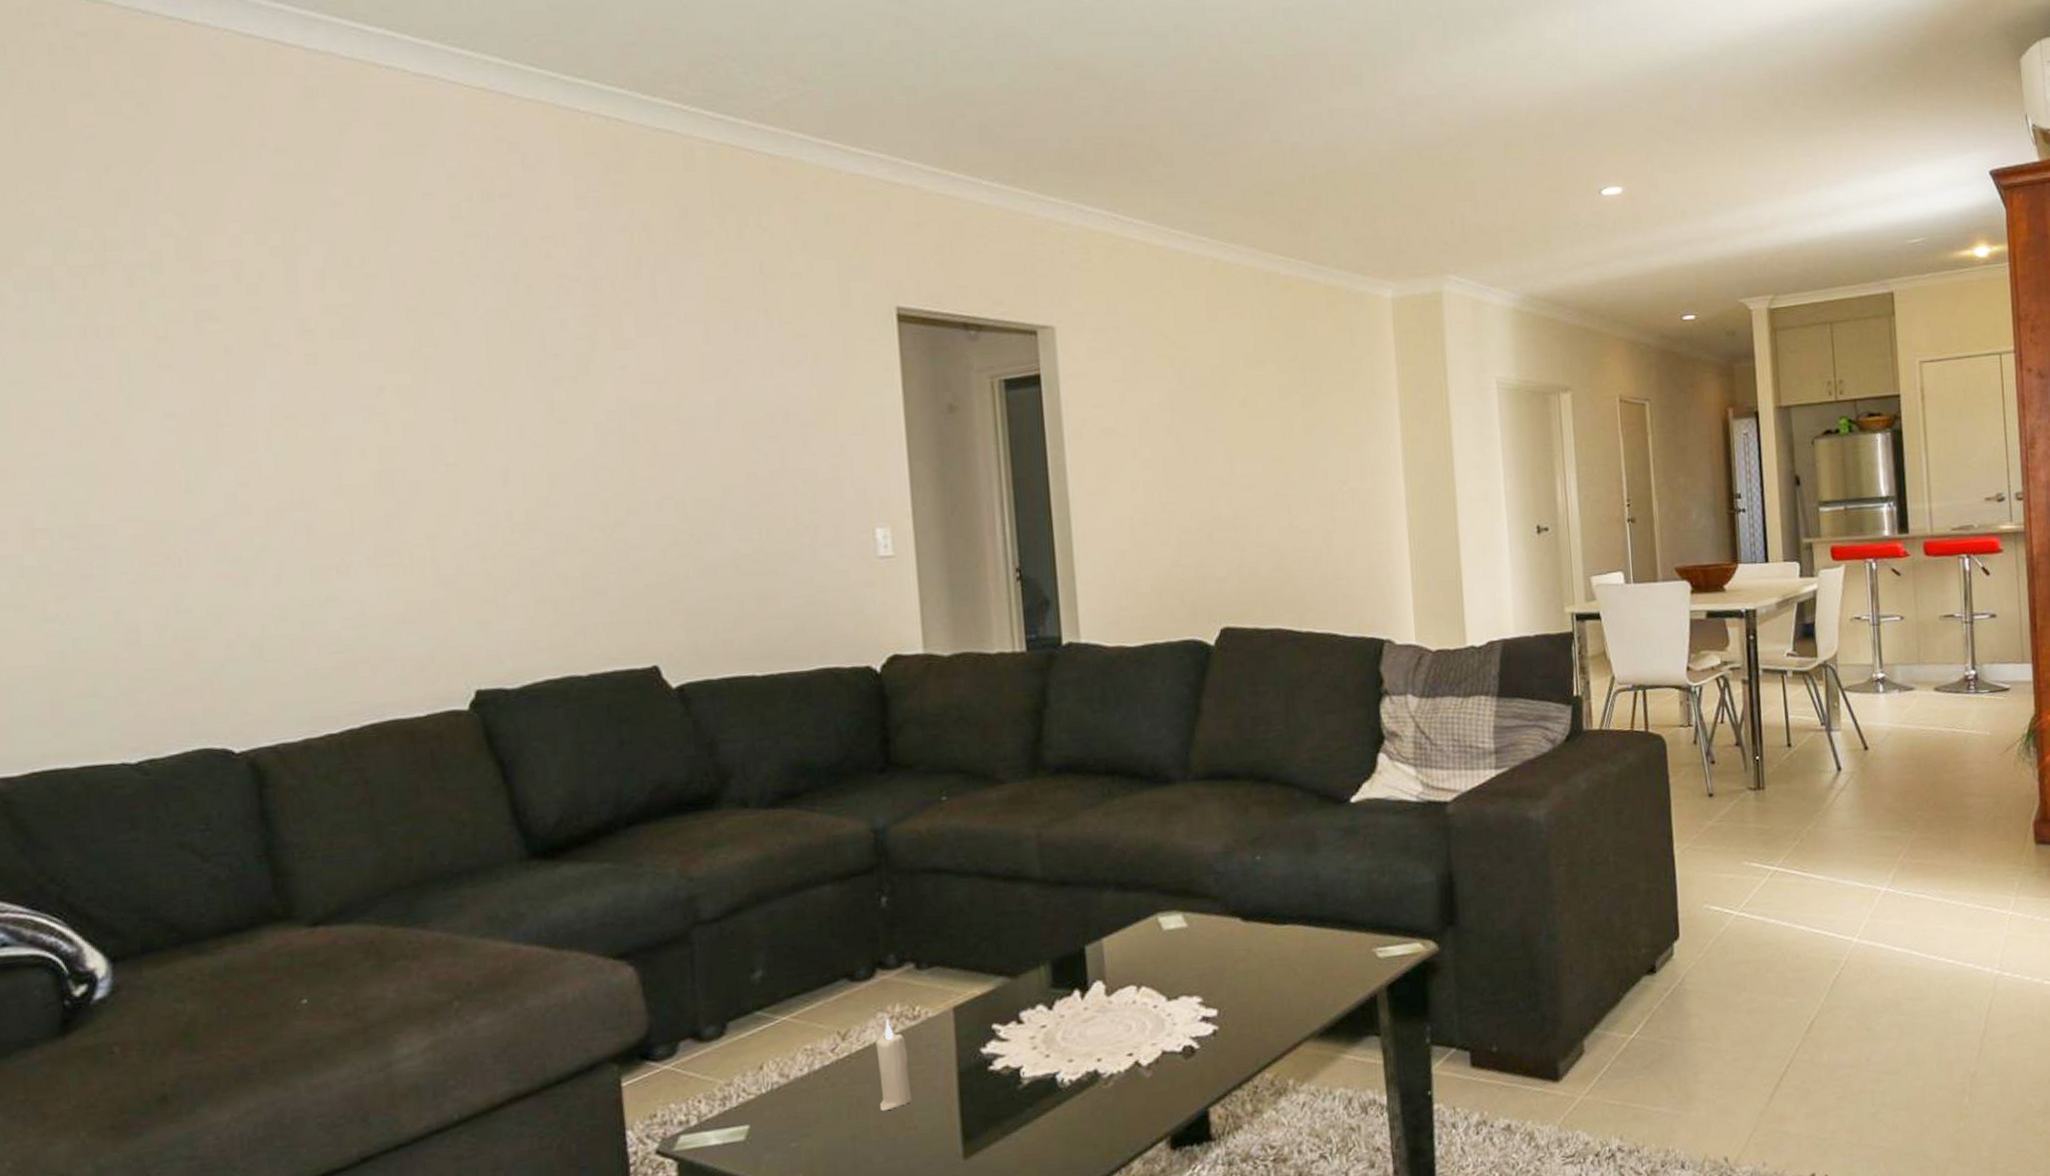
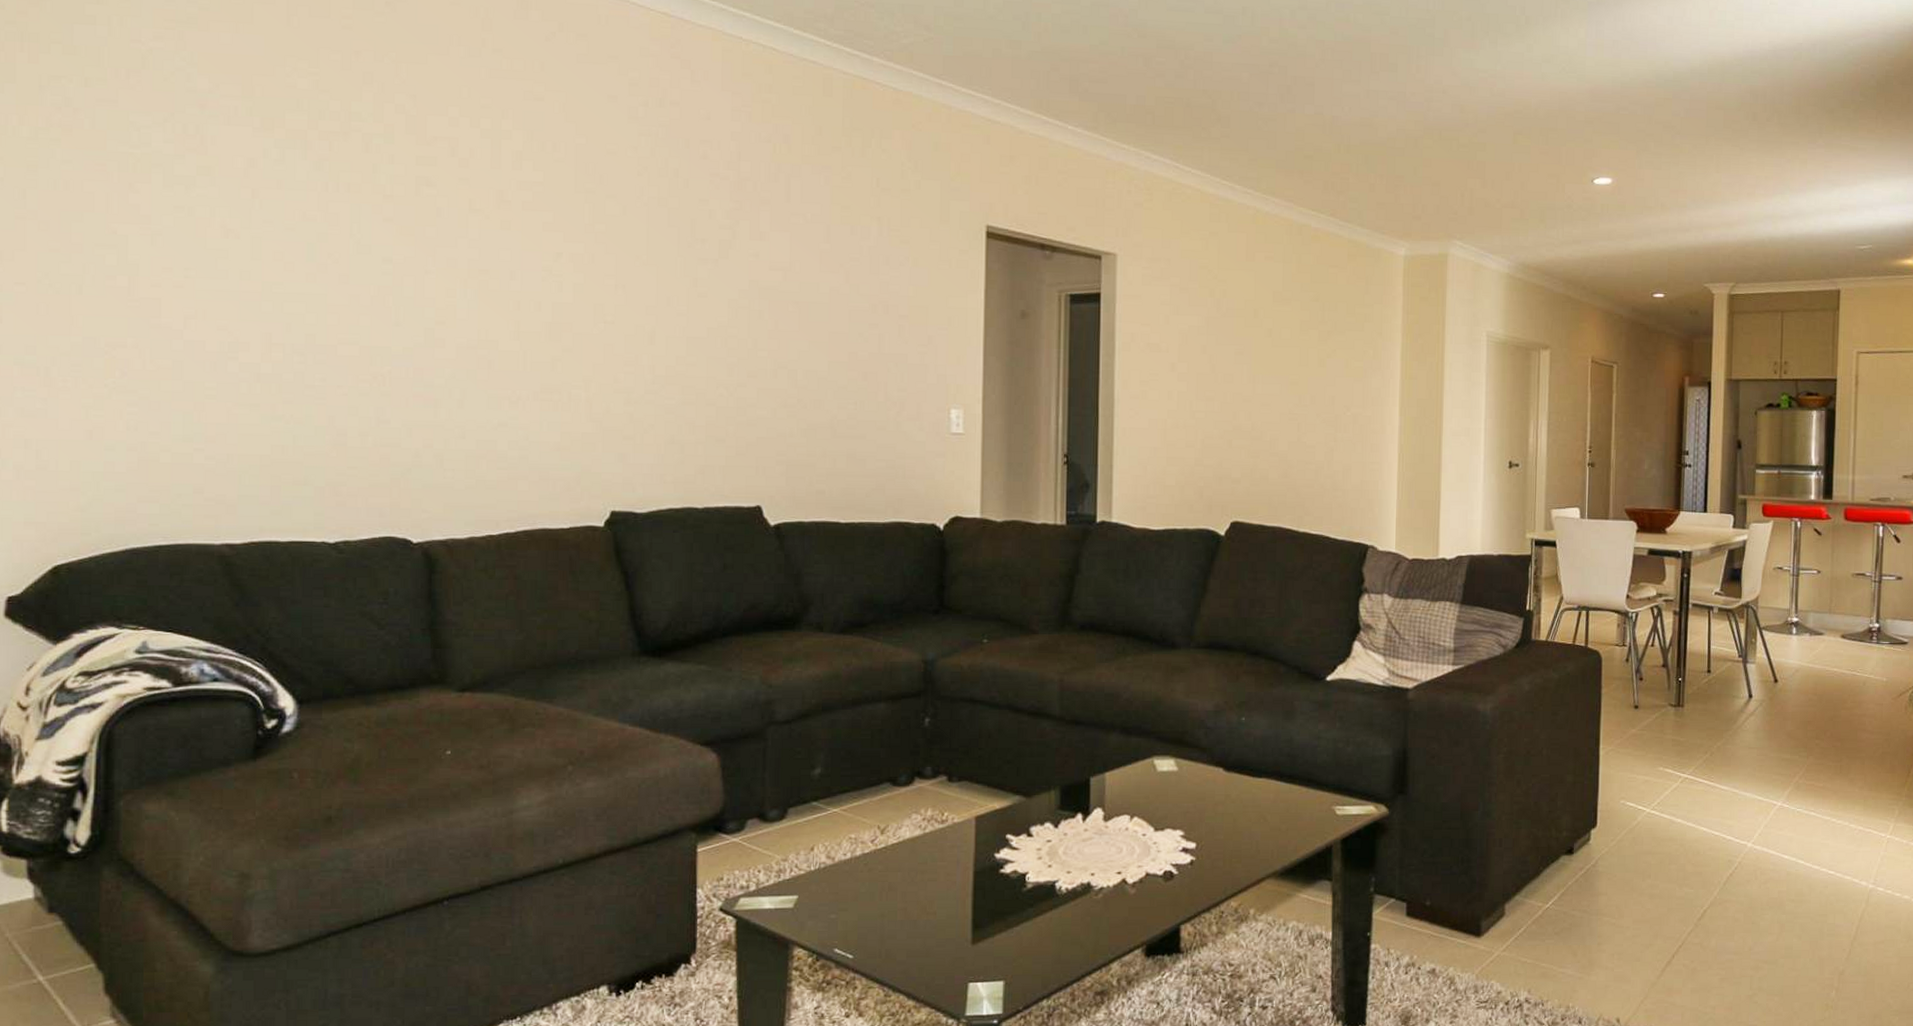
candle: present [875,1018,913,1112] -> none [906,820,934,897]

